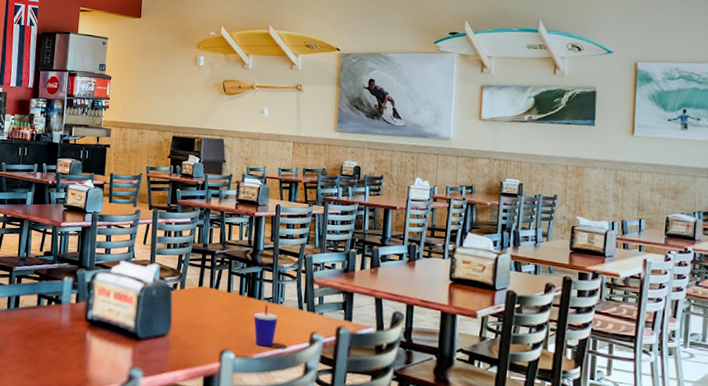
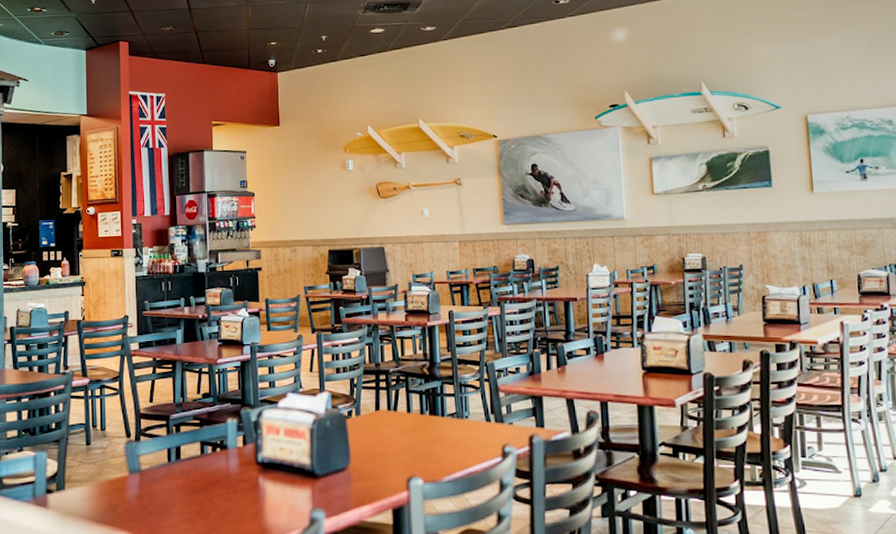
beverage cup: present [254,304,278,347] -> none [439,420,465,468]

